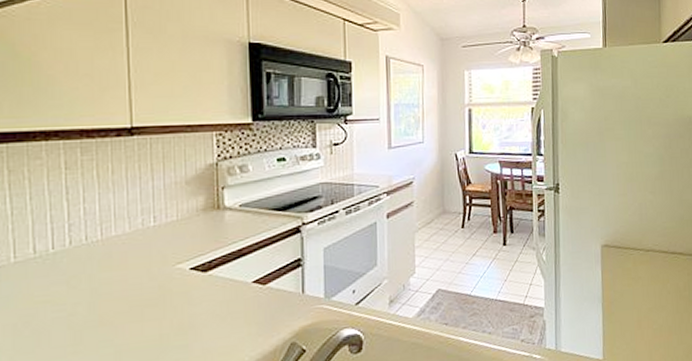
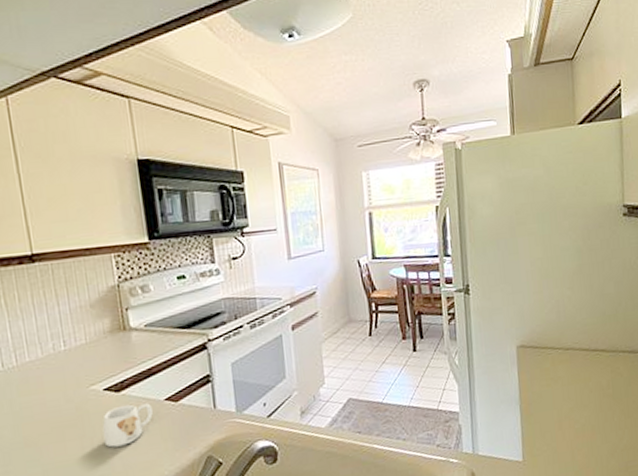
mug: none [184,284,238,330] -> present [102,403,153,448]

